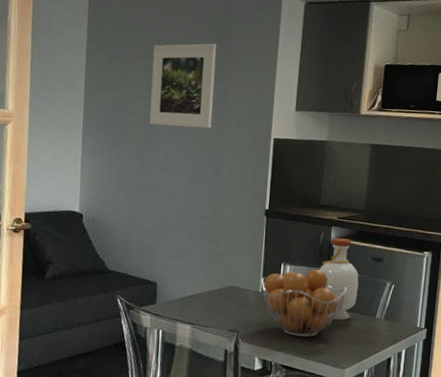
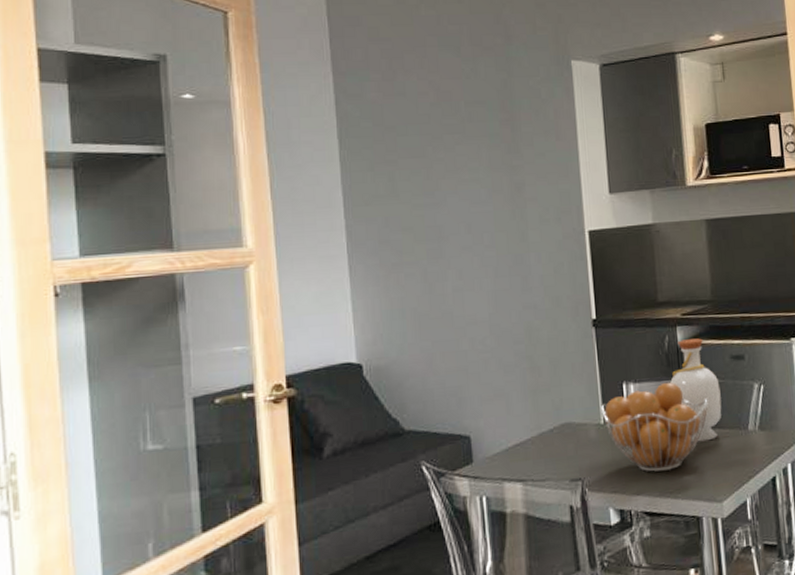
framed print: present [149,43,217,129] -> none [424,127,510,238]

